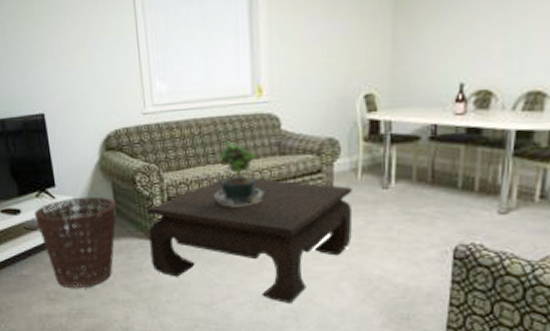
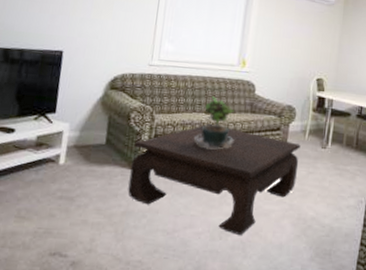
basket: present [35,196,117,289] -> none [27,124,109,209]

